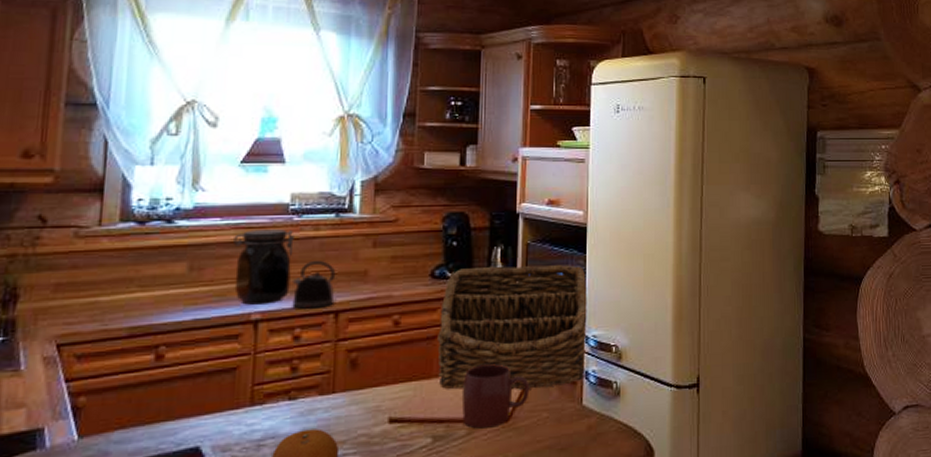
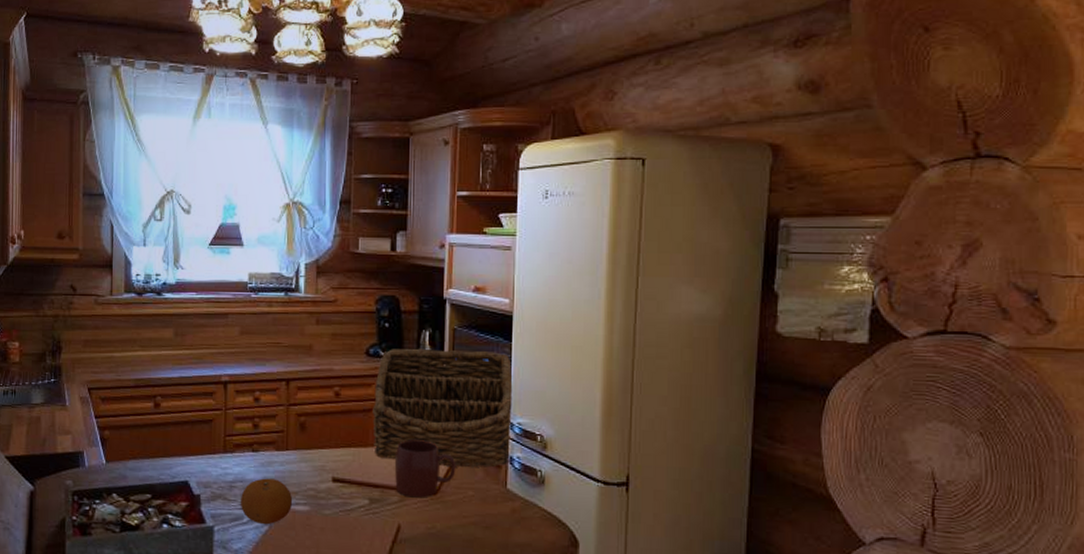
jar: present [234,229,294,305] -> none [206,304,252,369]
kettle: present [292,261,337,310] -> none [252,334,287,376]

